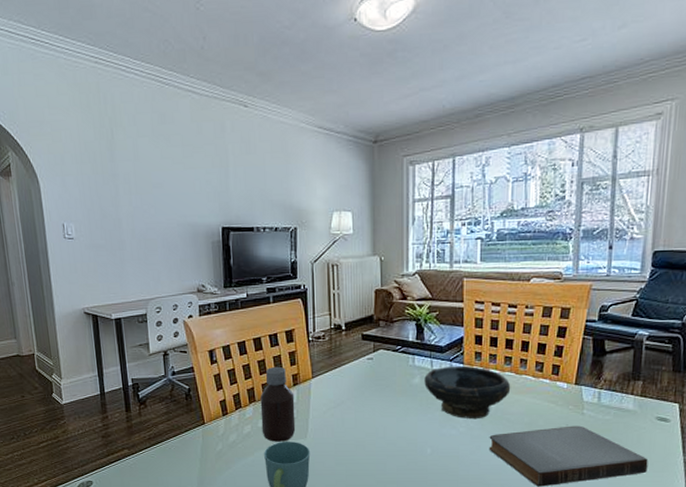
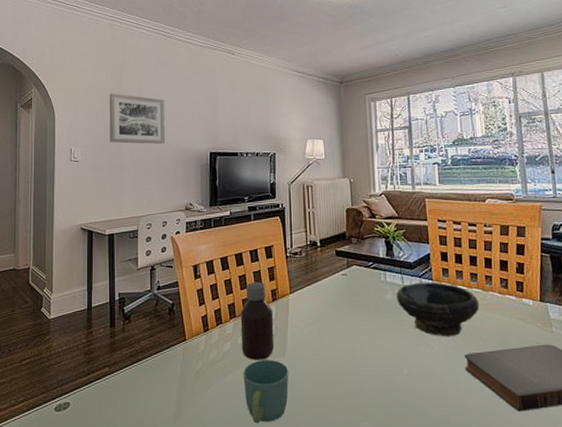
wall art: none [100,157,171,219] -> present [109,93,166,145]

